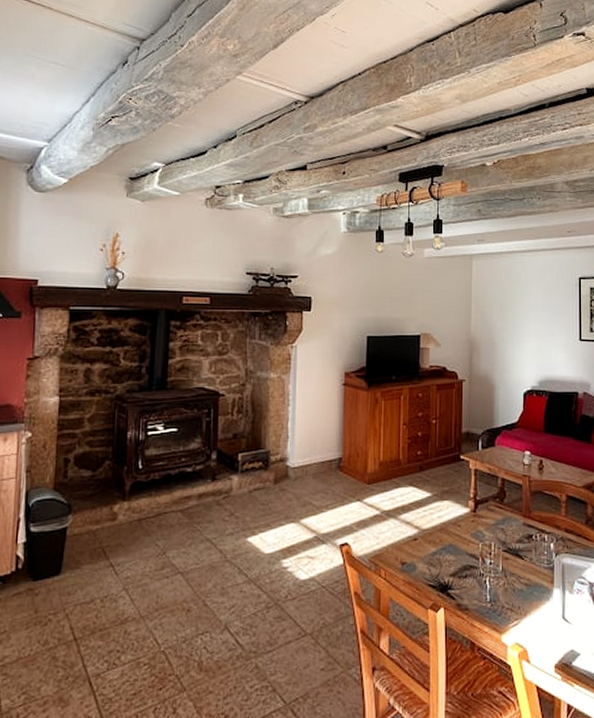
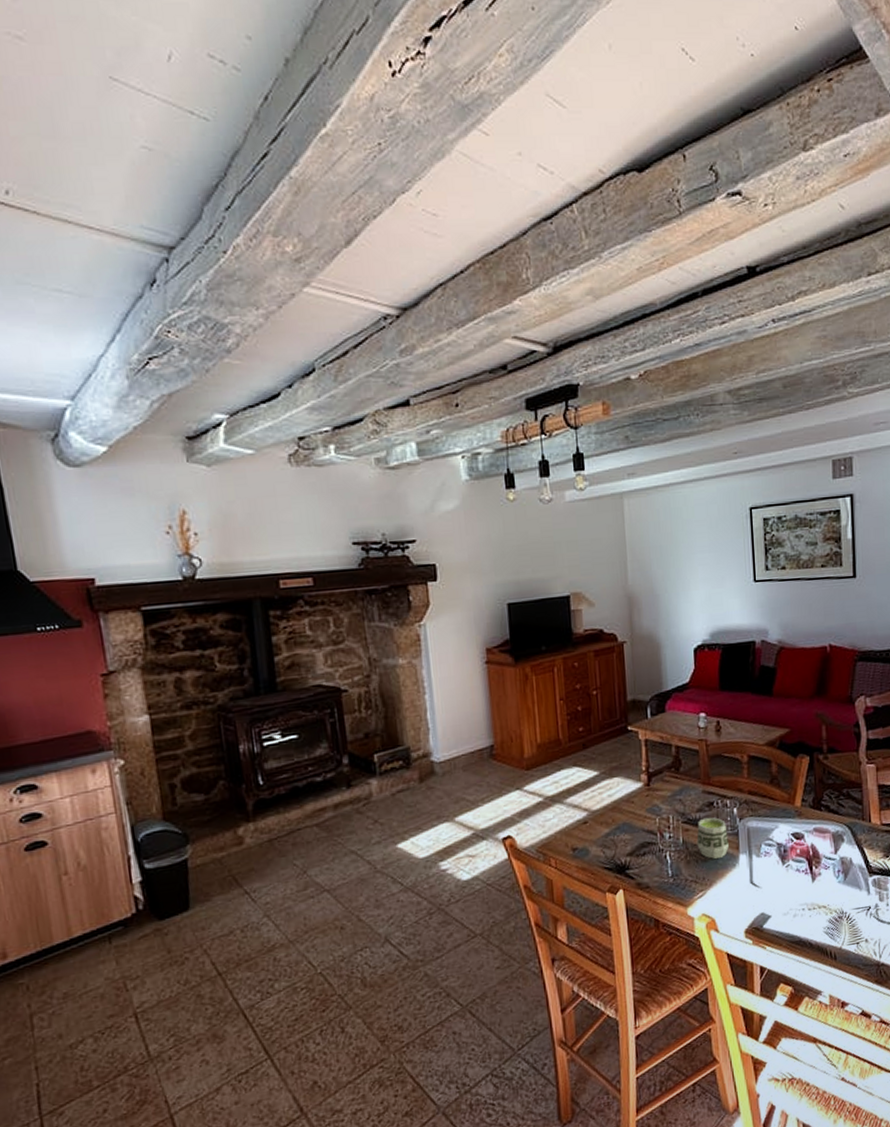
cup: none [515,549,544,590] -> present [696,817,729,859]

